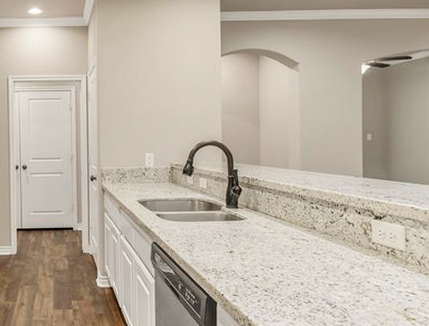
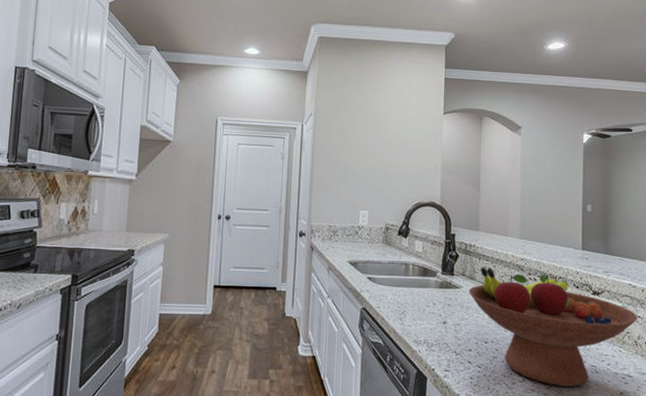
fruit bowl: none [252,199,421,307] -> present [468,267,638,388]

